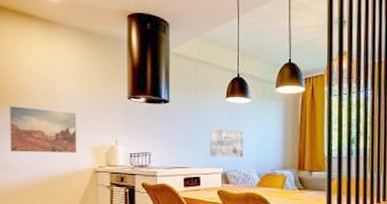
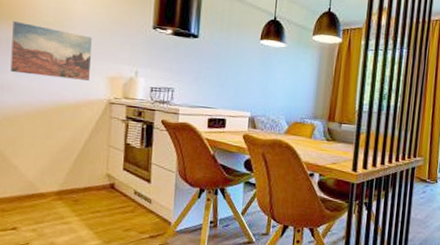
wall art: present [209,128,243,158] -> none [237,69,276,103]

